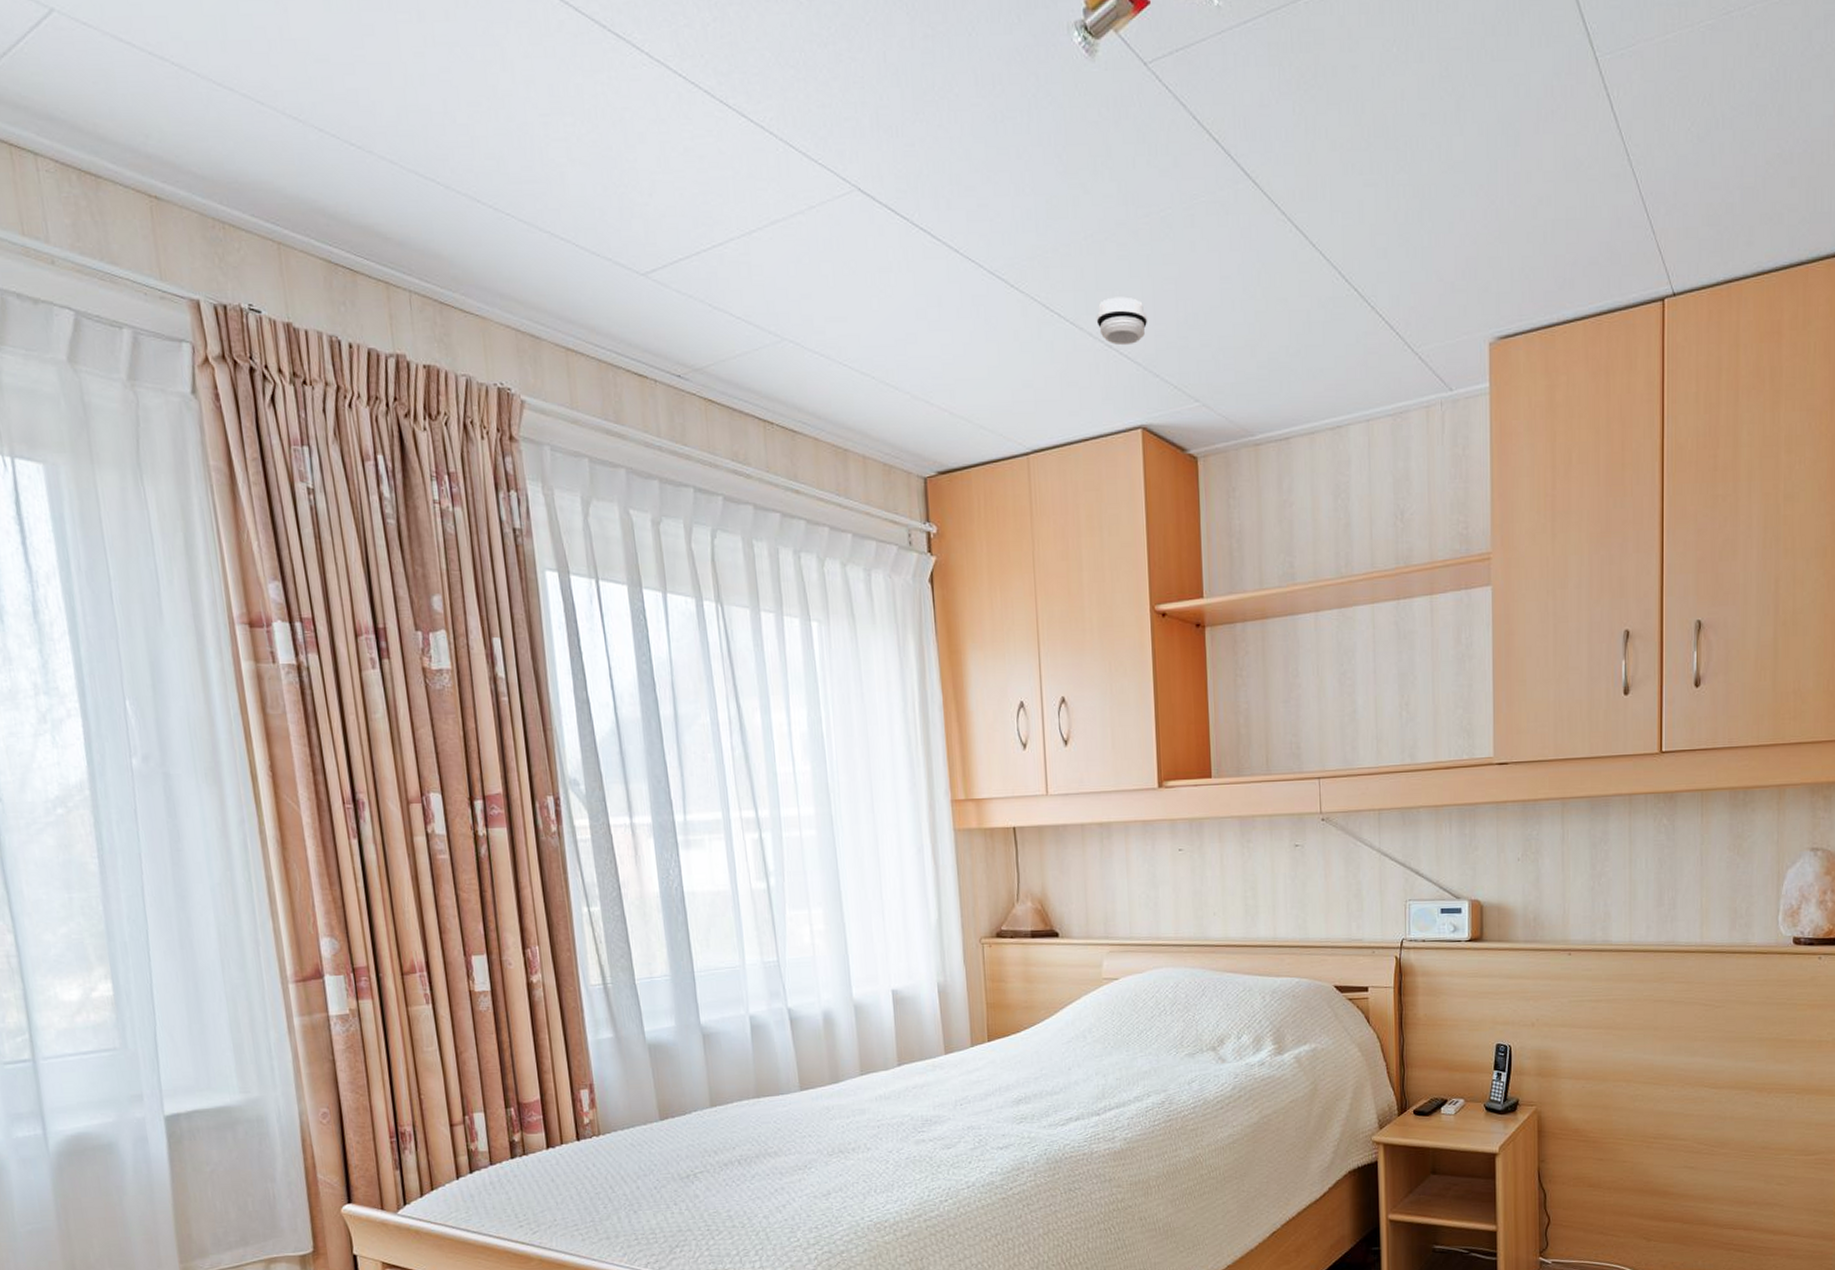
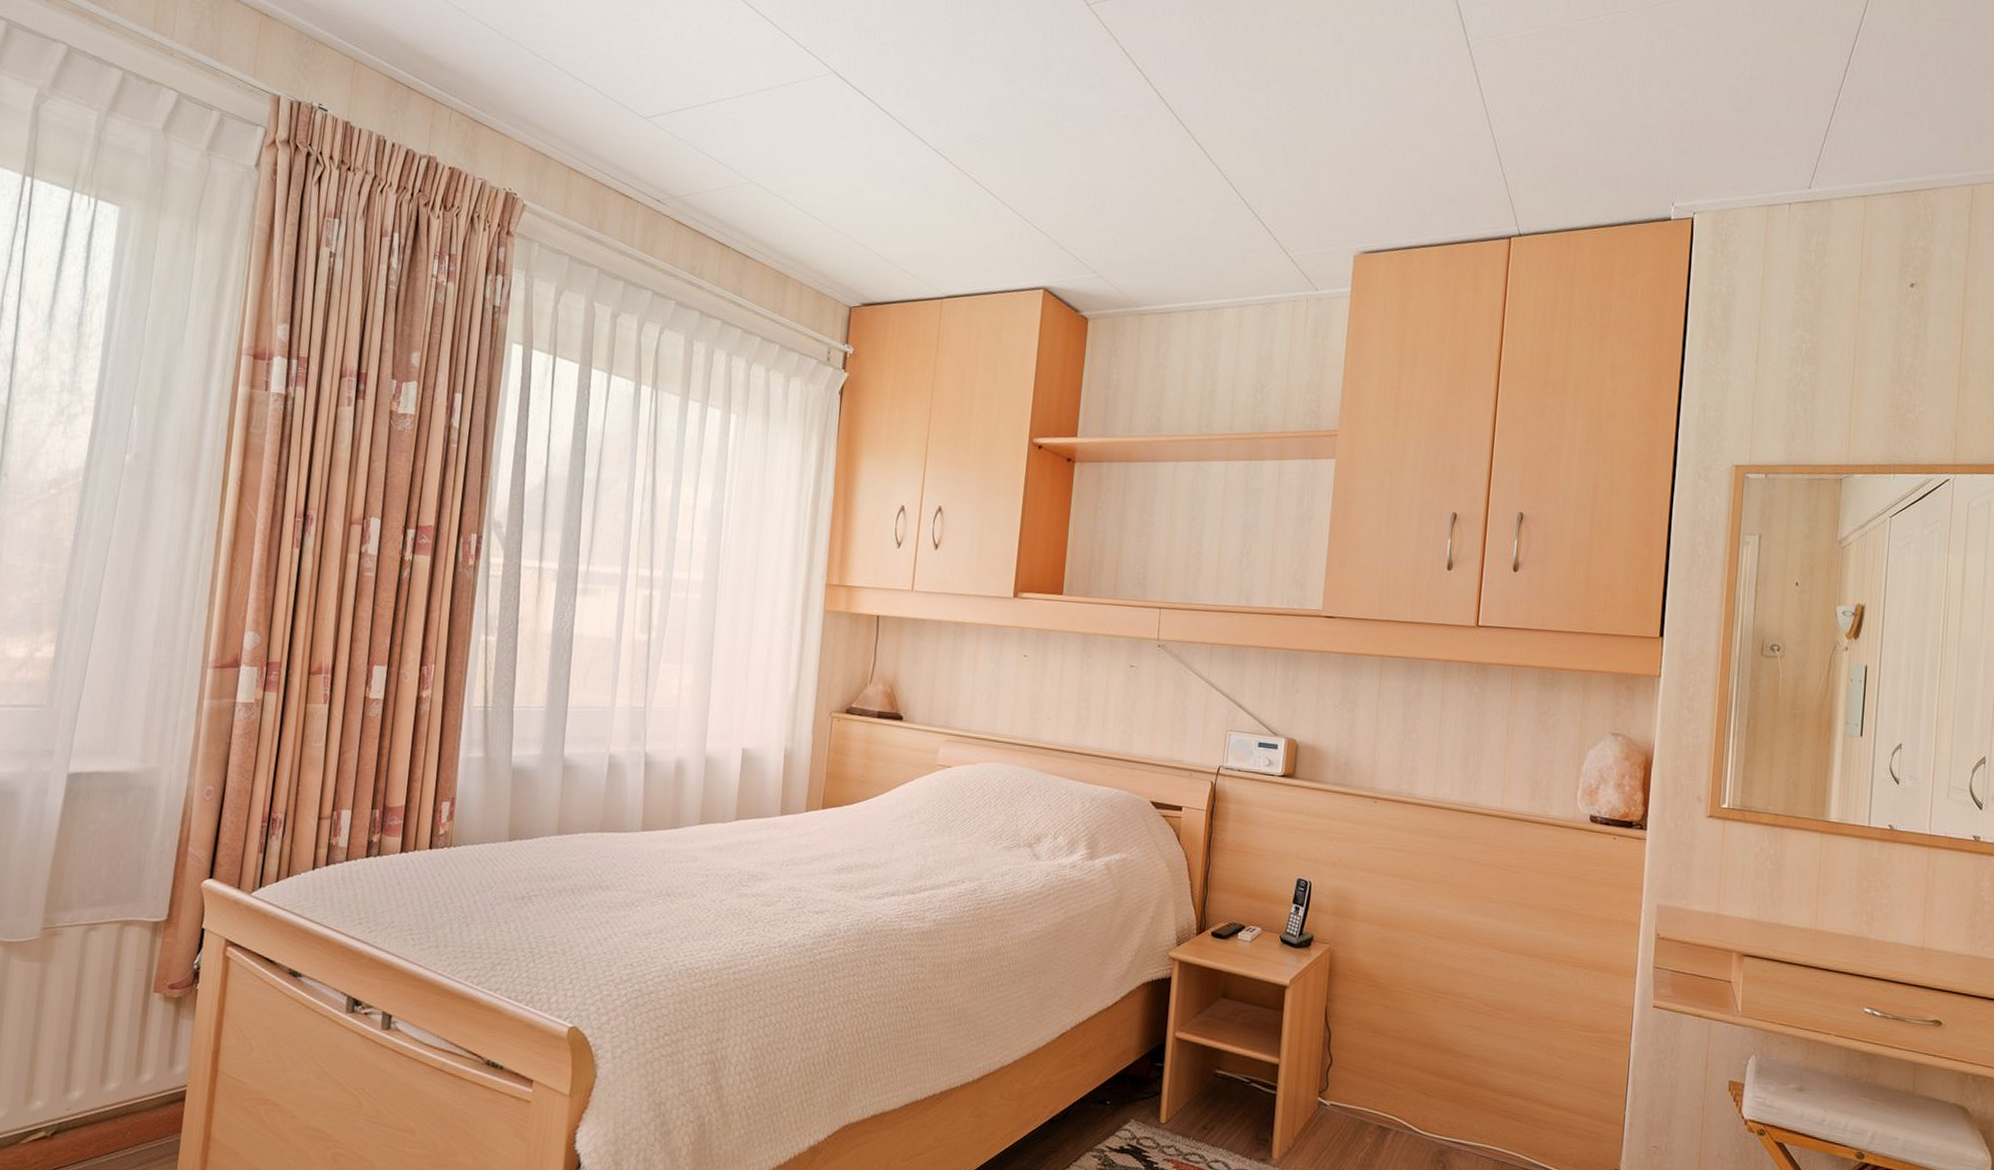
smoke detector: present [1096,296,1148,346] -> none [1017,181,1062,221]

